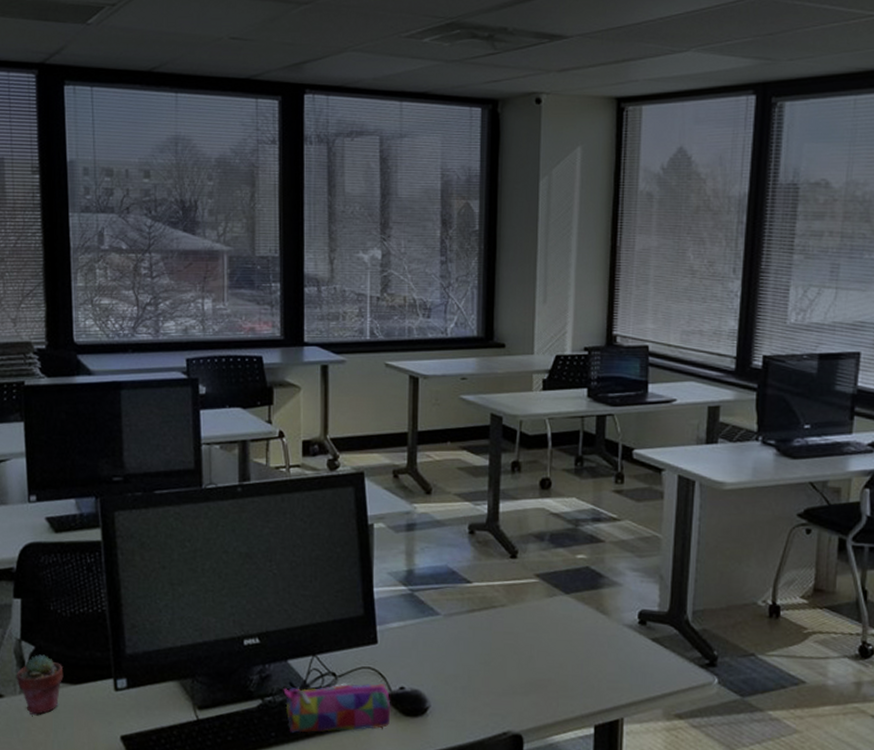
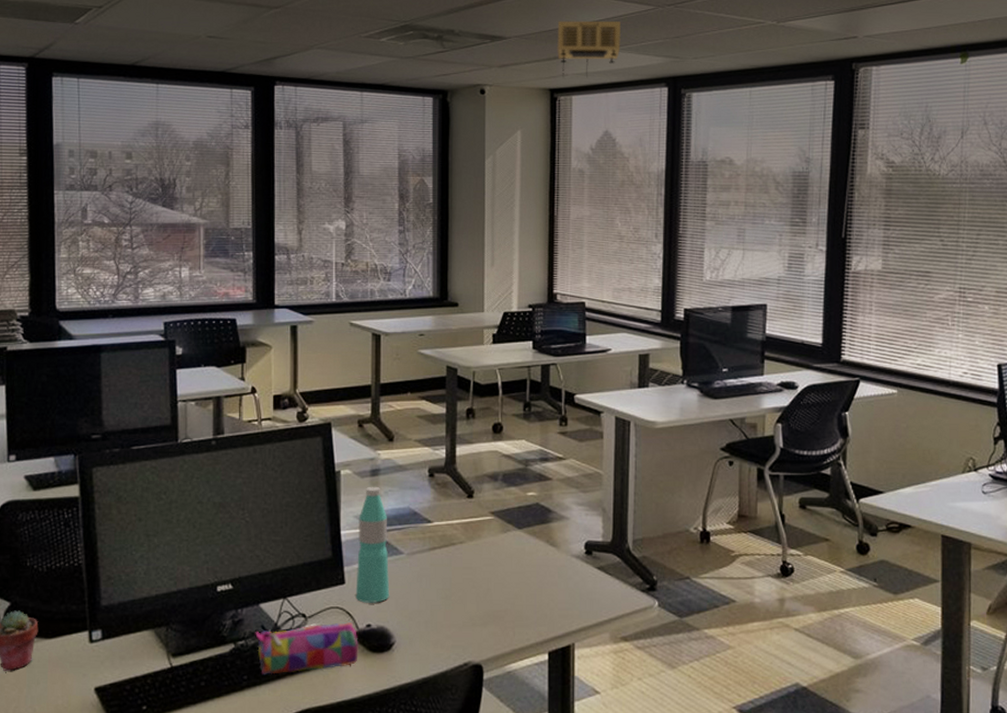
water bottle: none [388,541,425,665] -> present [355,486,390,603]
projector: none [626,15,703,85] -> present [557,20,621,78]

